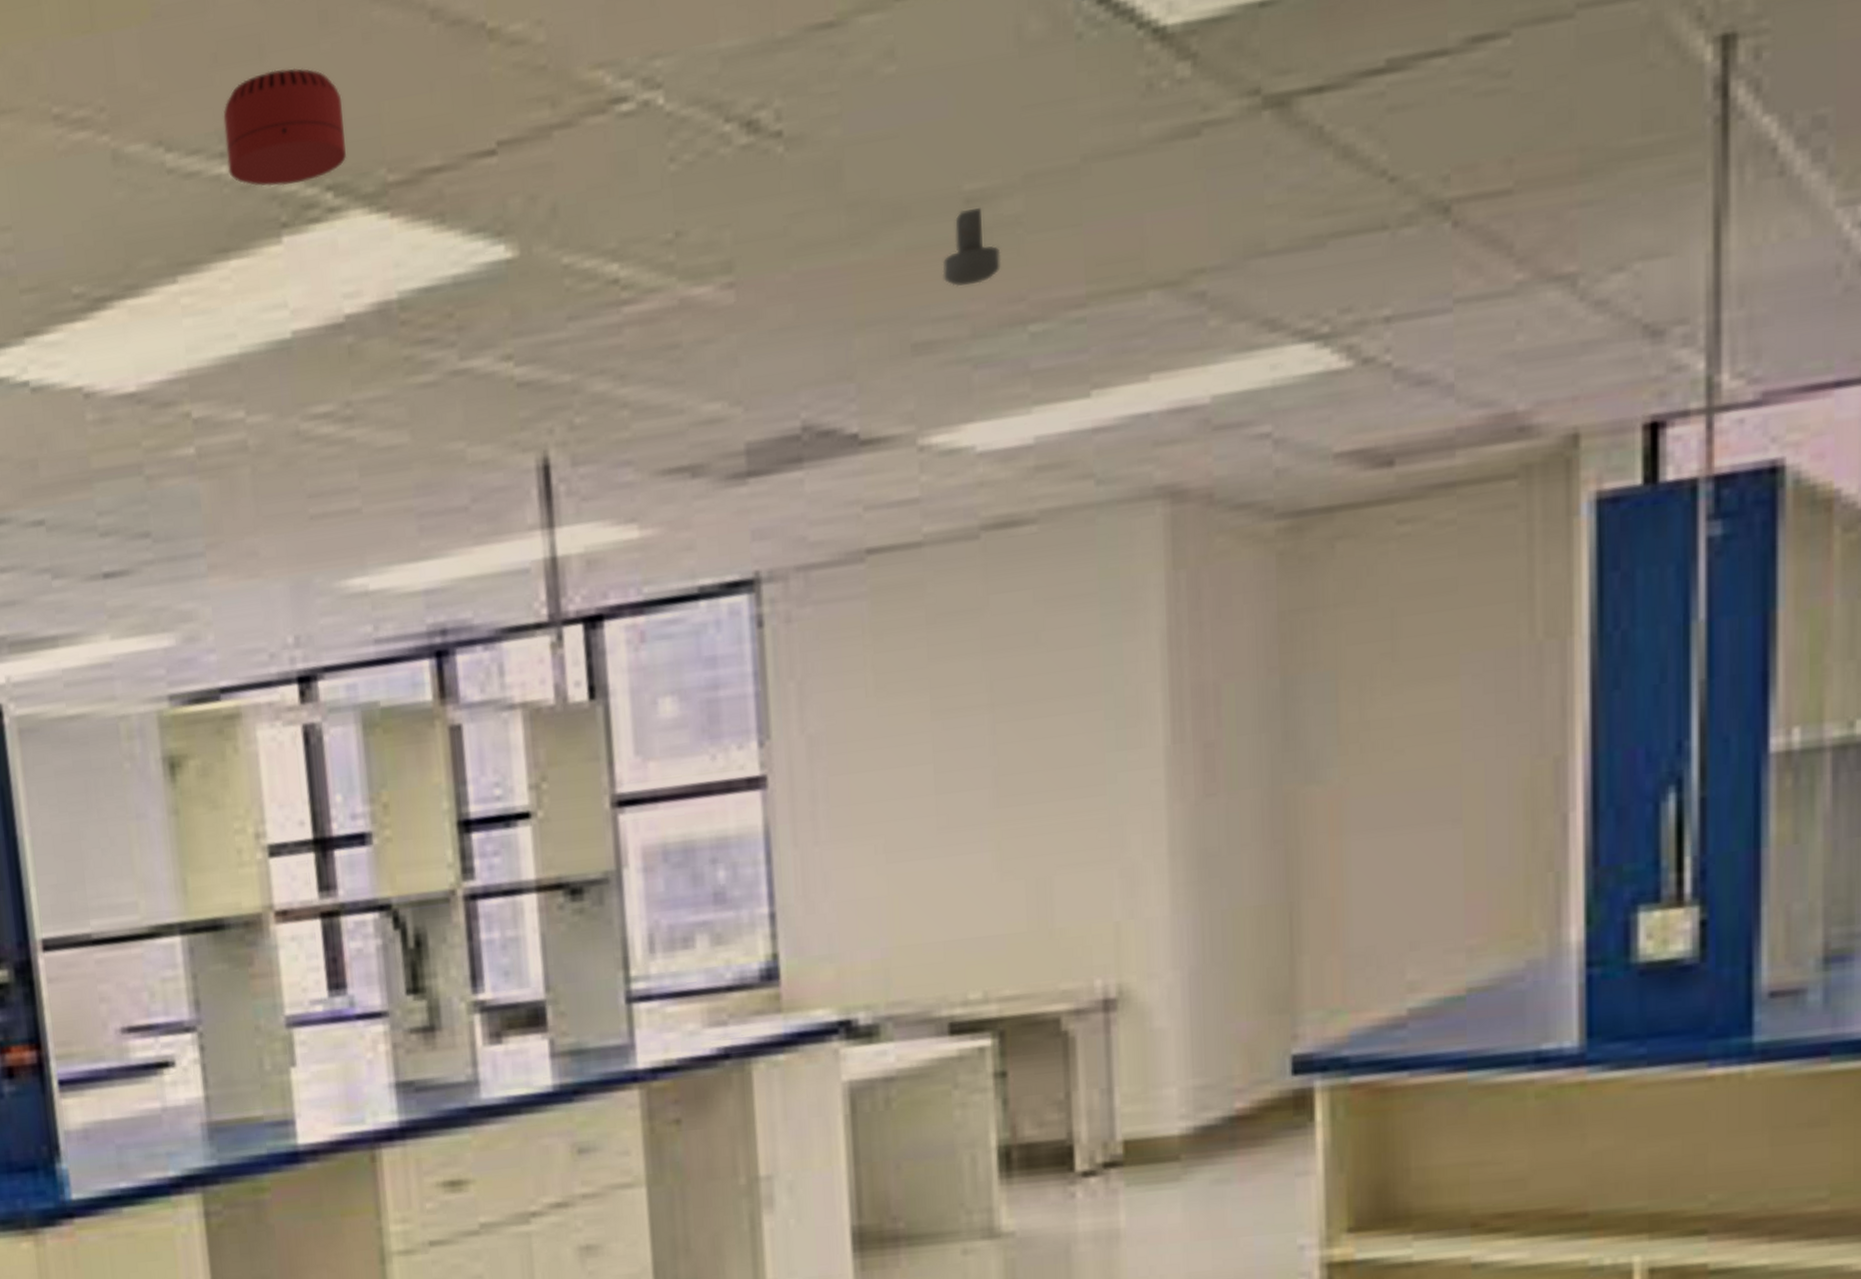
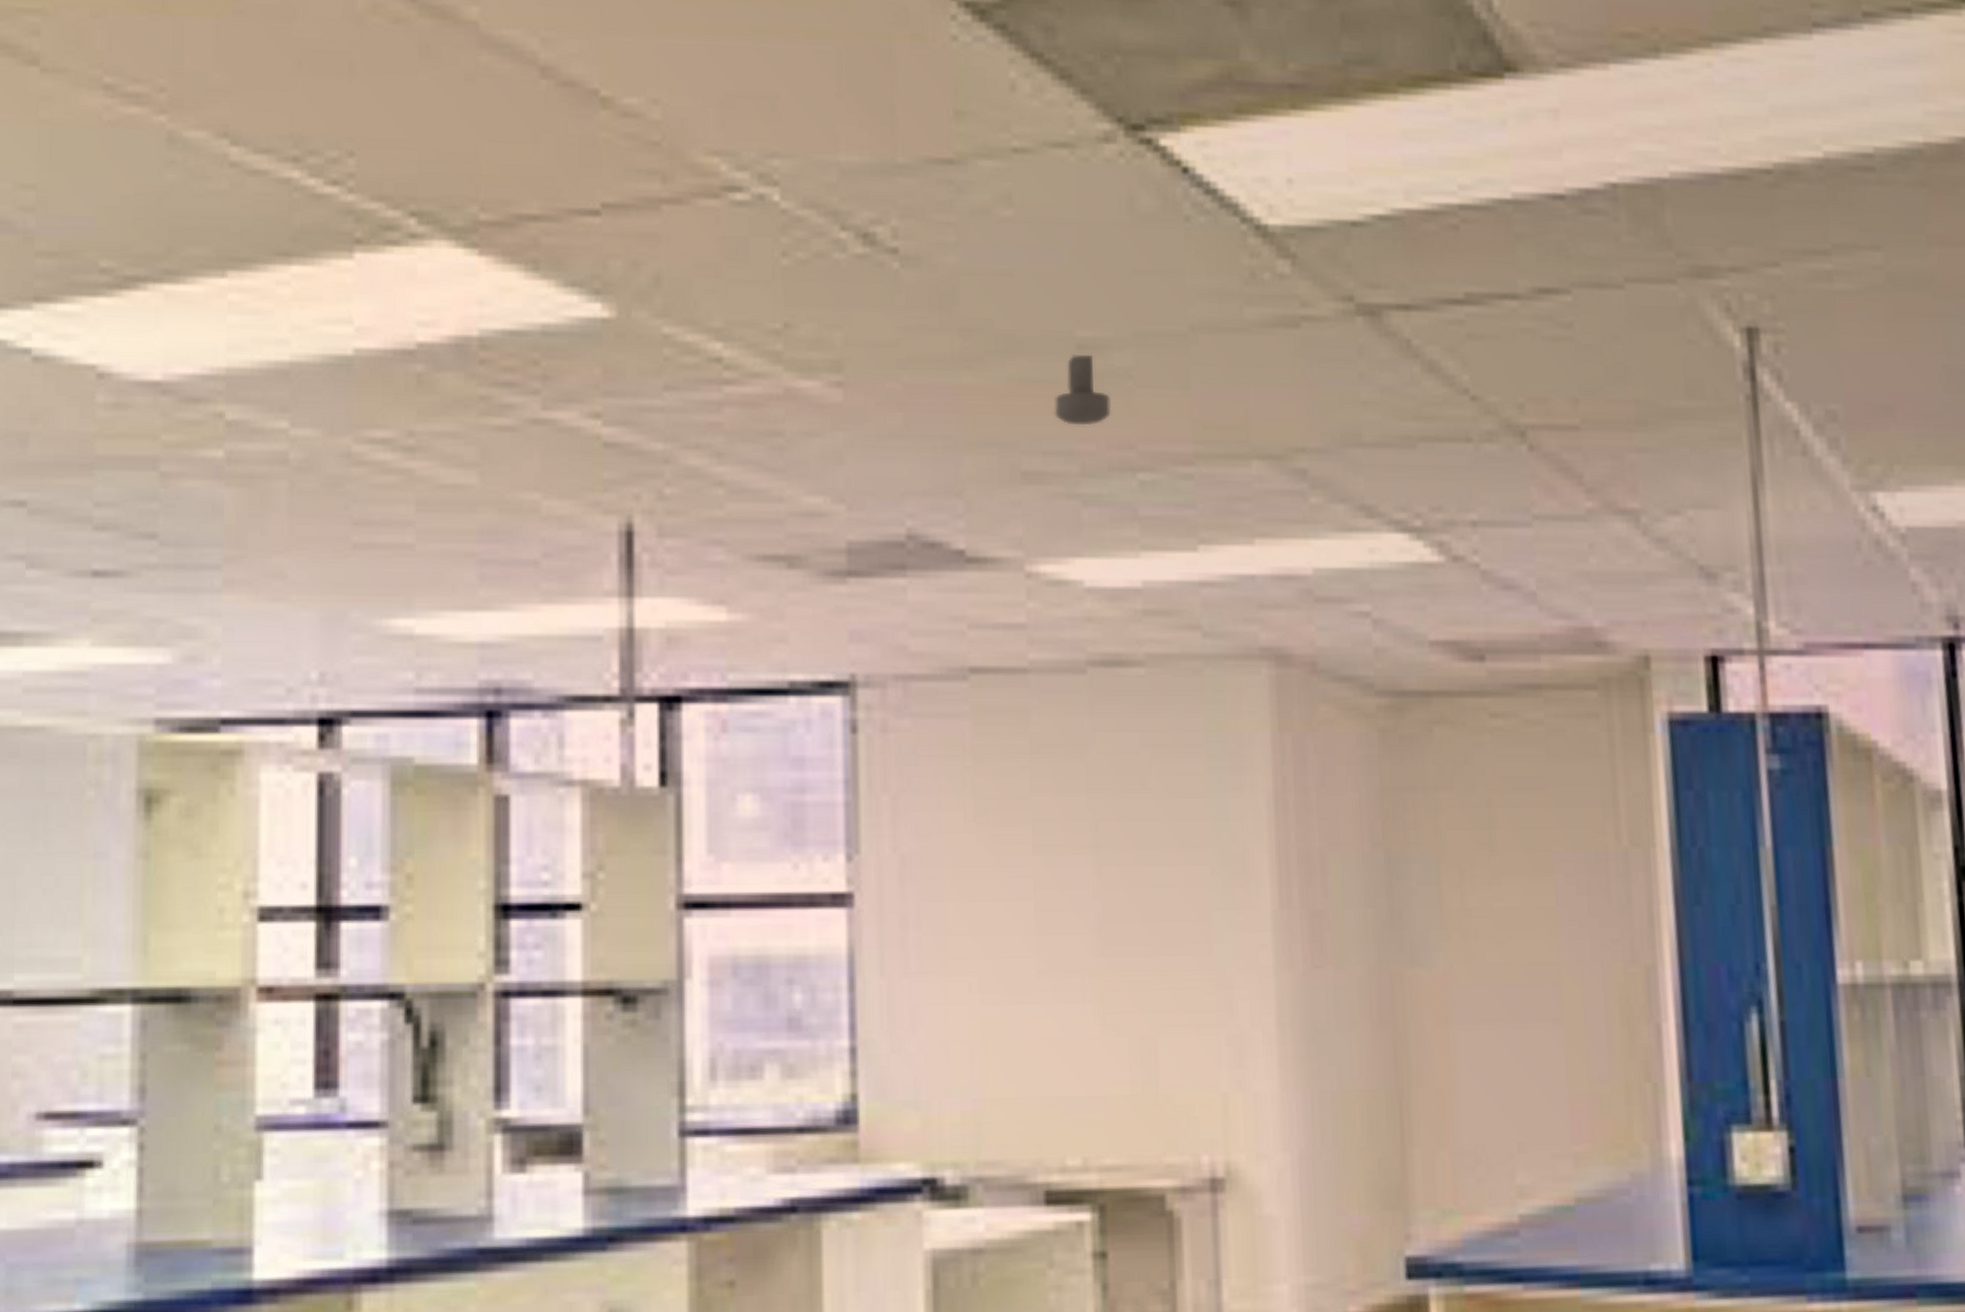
smoke detector: present [223,67,346,187] -> none [301,89,437,204]

